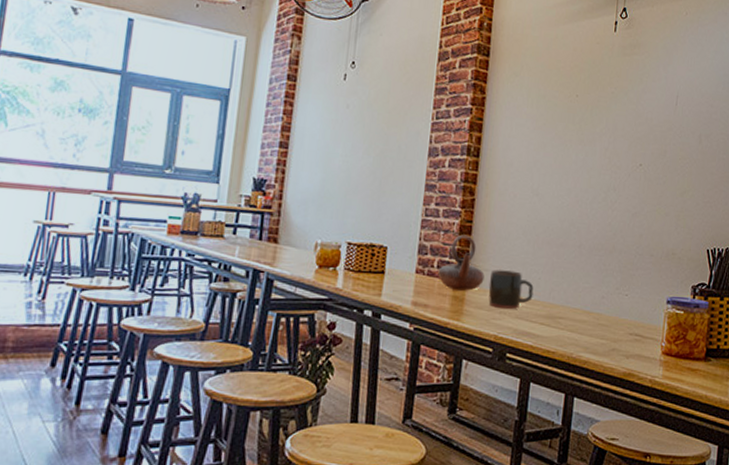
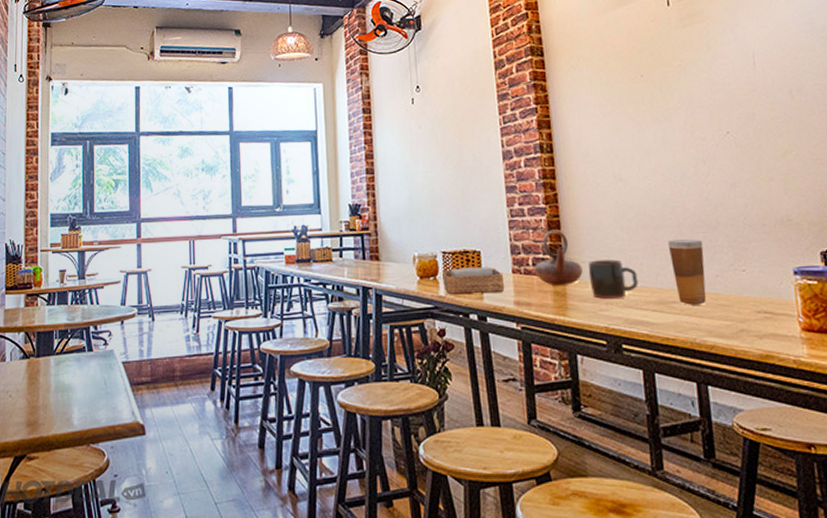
napkin holder: none [342,261,407,291] -> present [442,266,505,294]
beverage cup: none [565,259,597,323] -> present [667,239,706,305]

